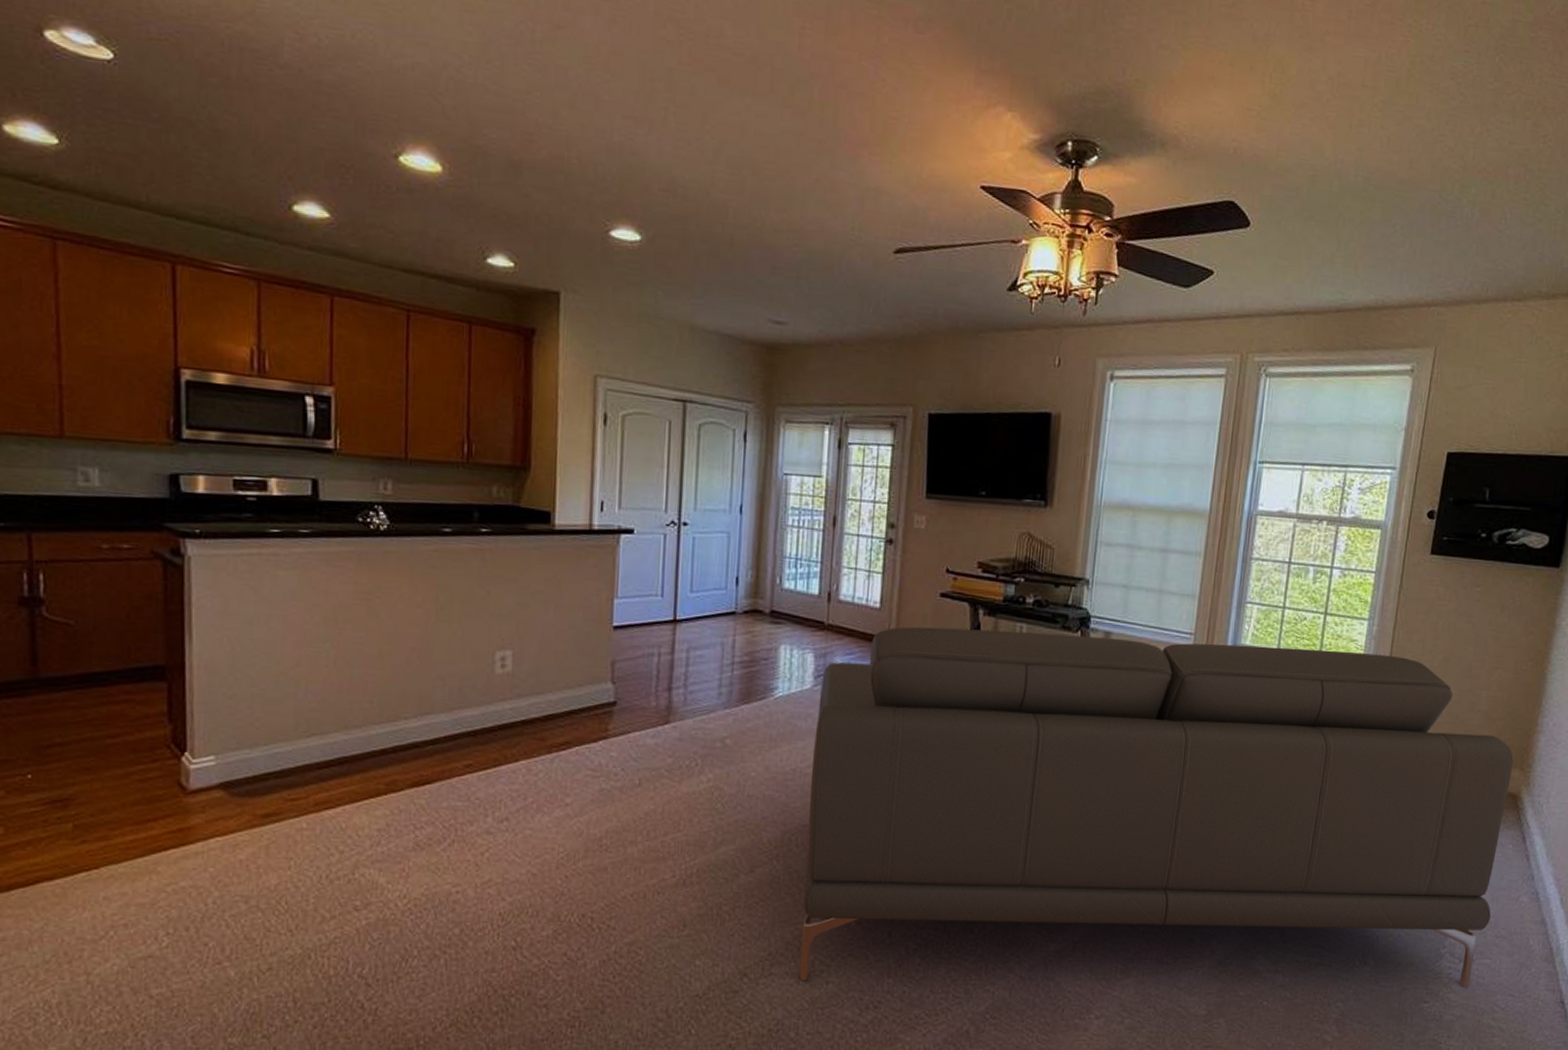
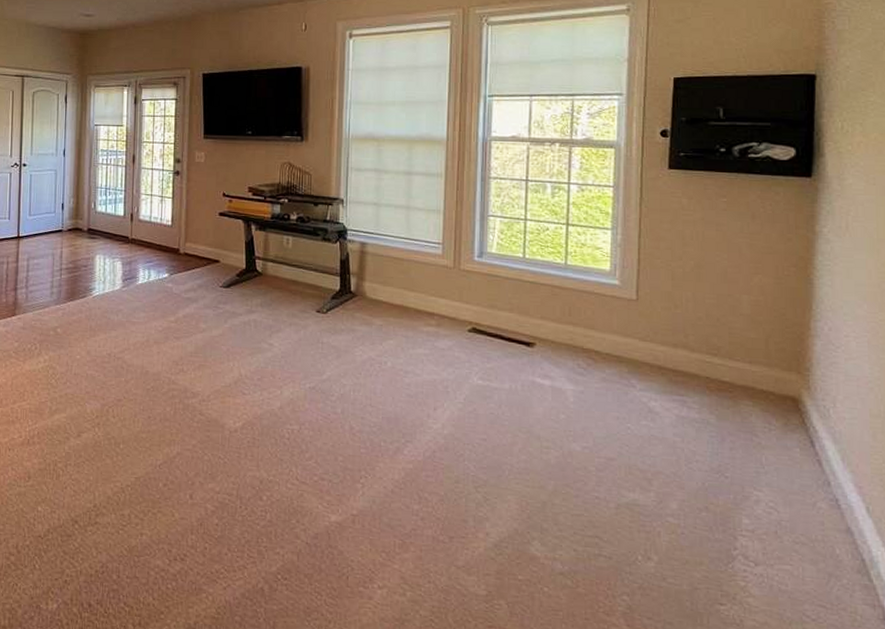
sofa: present [799,626,1514,988] -> none [118,240,788,594]

